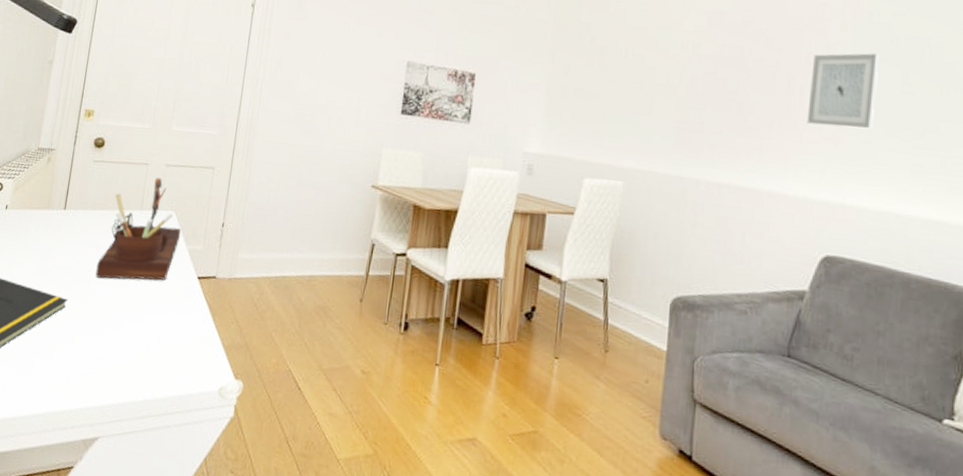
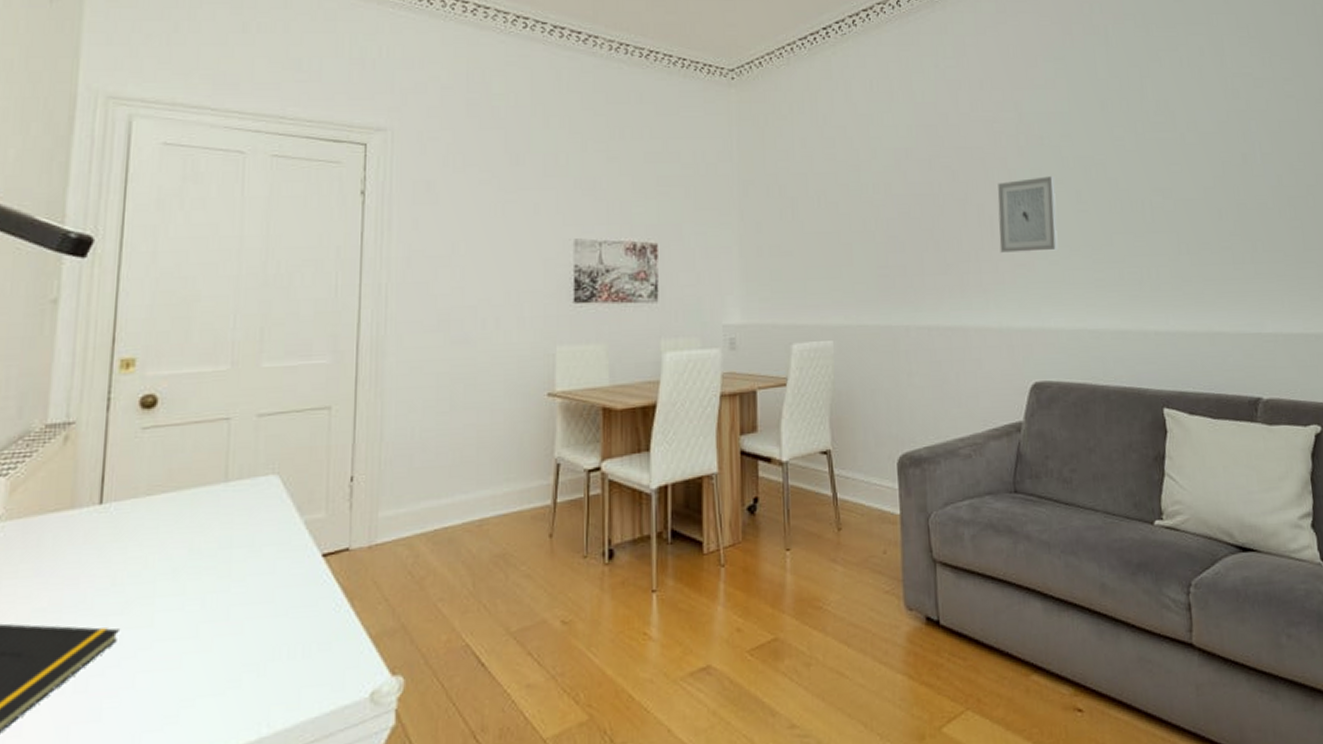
desk organizer: present [95,178,181,281] -> none [162,434,291,588]

